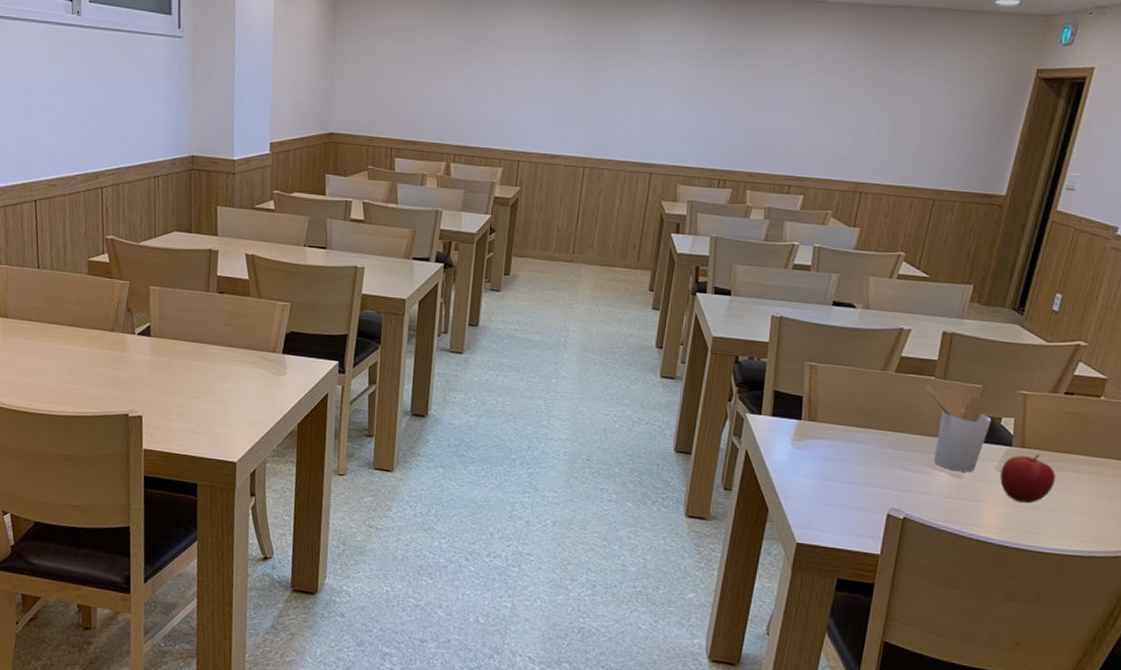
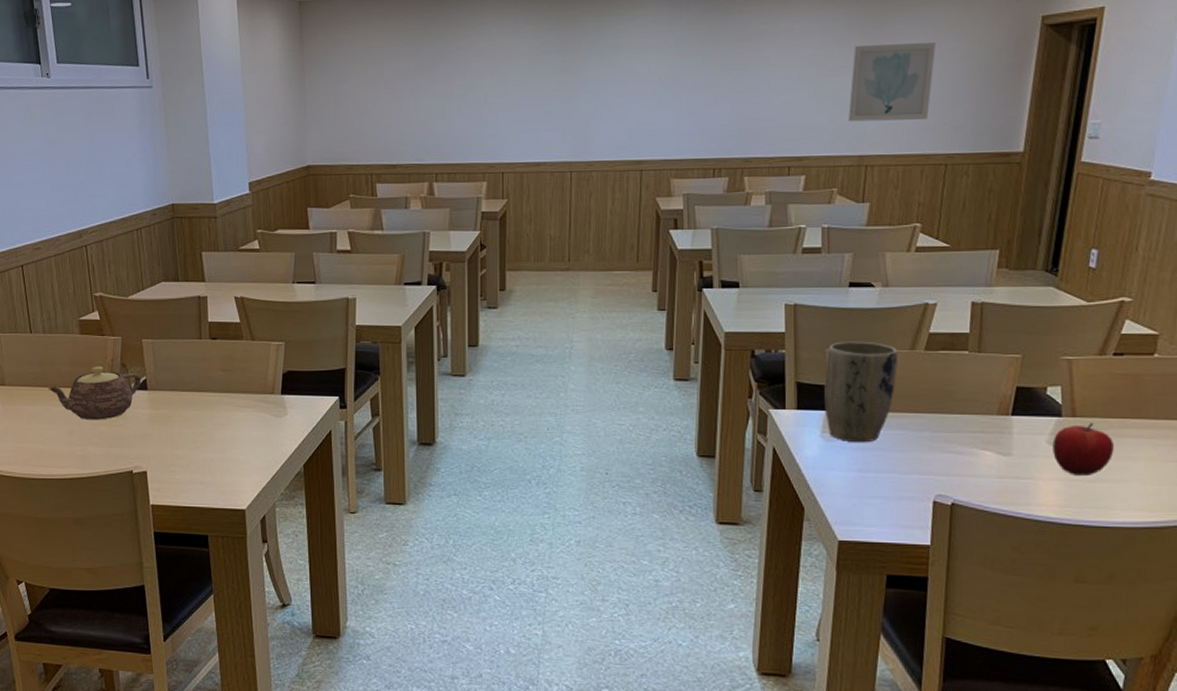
teapot: none [51,308,146,362] -> present [48,366,142,420]
plant pot: none [797,356,871,454] -> present [824,341,899,443]
wall art: none [849,76,937,156] -> present [848,42,936,122]
utensil holder: present [926,384,992,473] -> none [960,359,1036,449]

